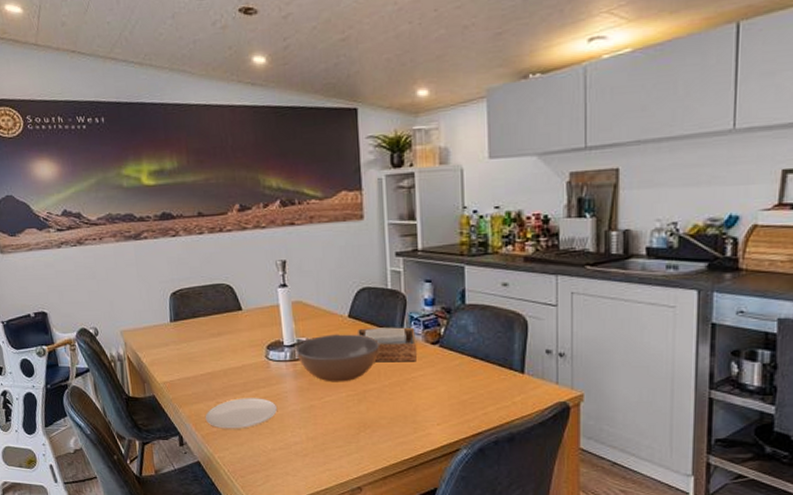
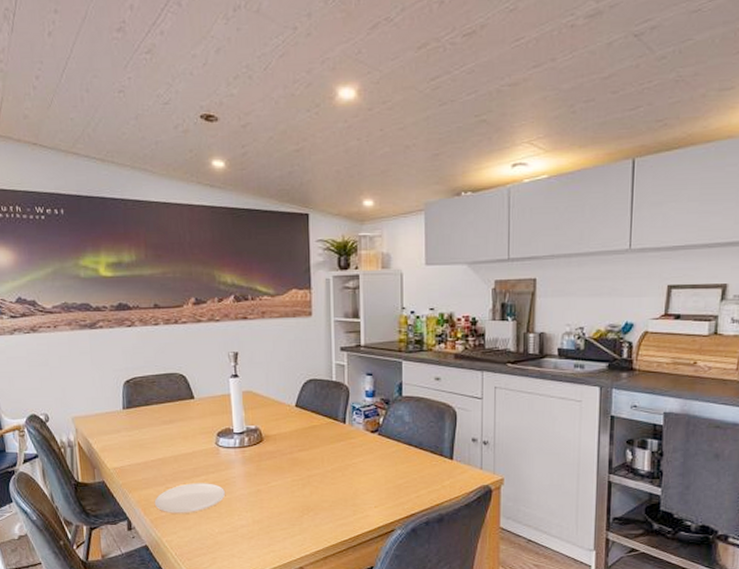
bowl: present [296,334,379,382] -> none [245,422,323,468]
napkin holder: present [356,327,416,363] -> none [303,416,357,449]

